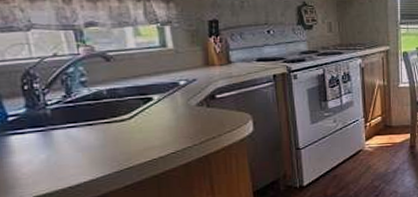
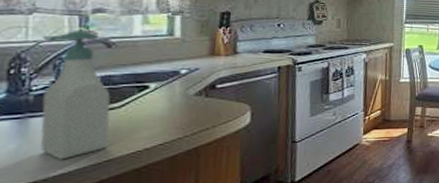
soap bottle: none [45,44,126,168] -> present [40,29,112,160]

